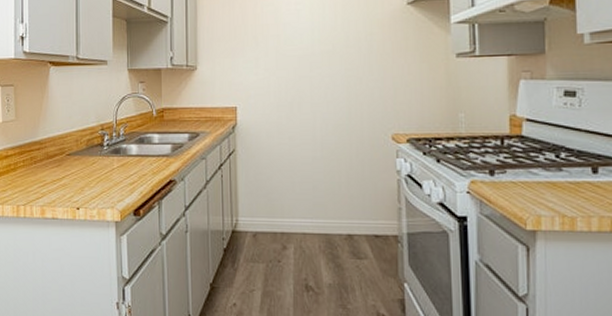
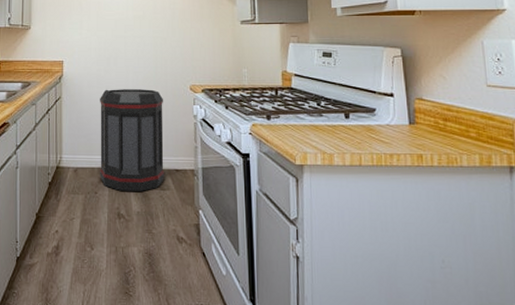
trash can: none [282,139,361,260] -> present [100,89,164,191]

